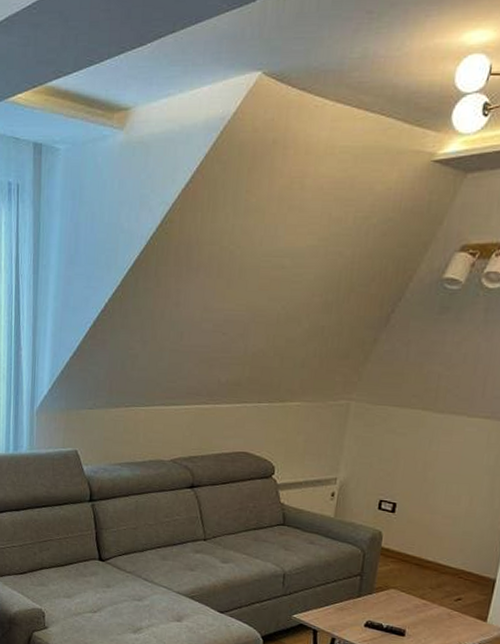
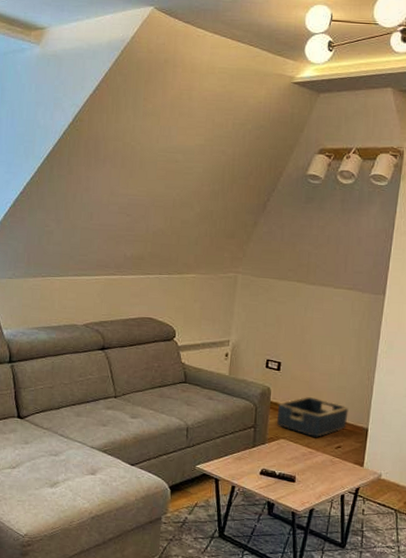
basket: none [387,542,474,588] -> present [276,396,349,437]

